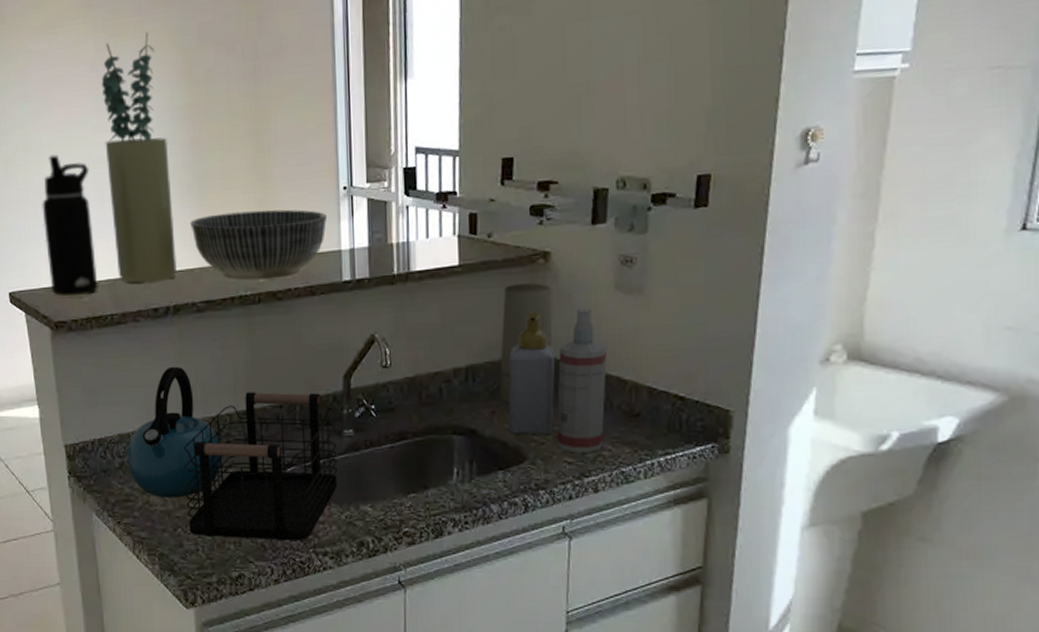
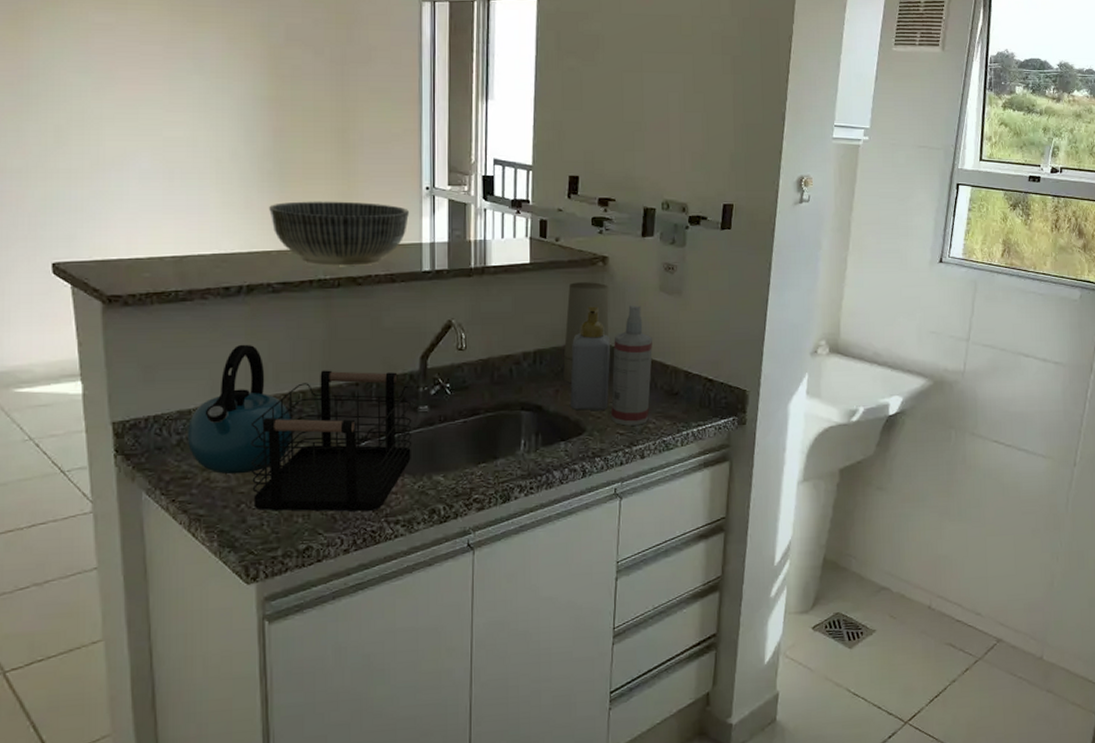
water bottle: present [42,154,98,297] -> none [99,128,162,271]
vase: present [101,31,178,284] -> none [176,23,253,263]

